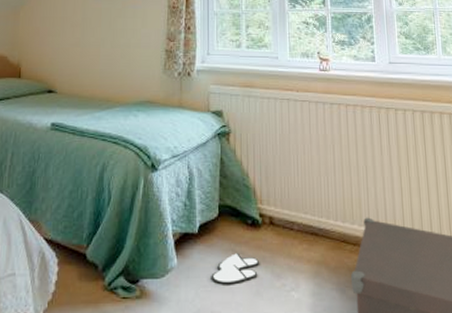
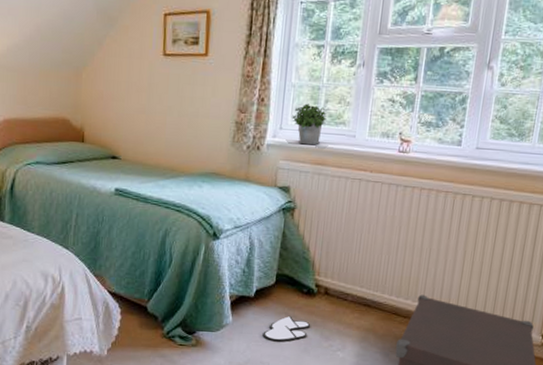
potted plant: none [217,29,249,69] -> present [292,103,326,145]

